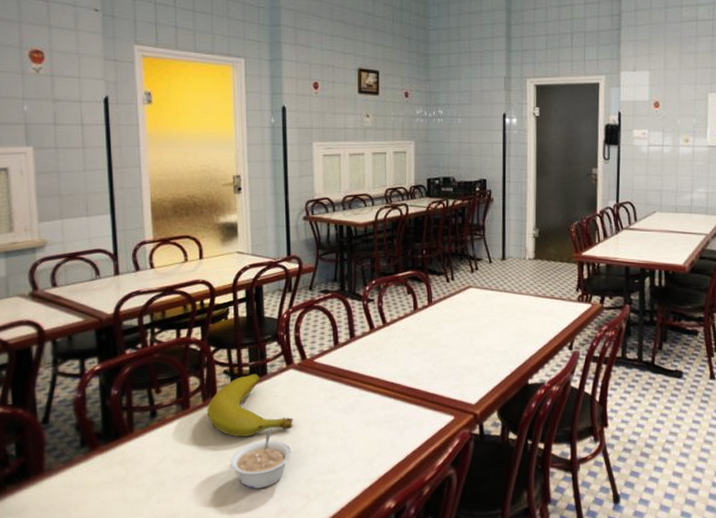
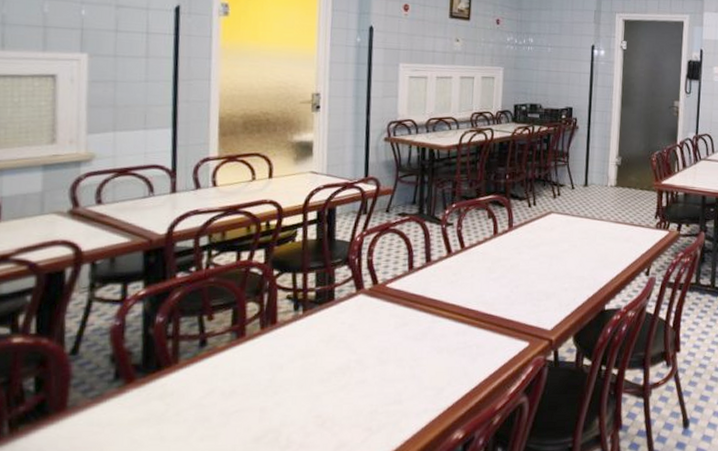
banana: present [207,373,293,437] -> none [265,299,359,366]
legume: present [230,429,292,489] -> none [286,358,356,423]

